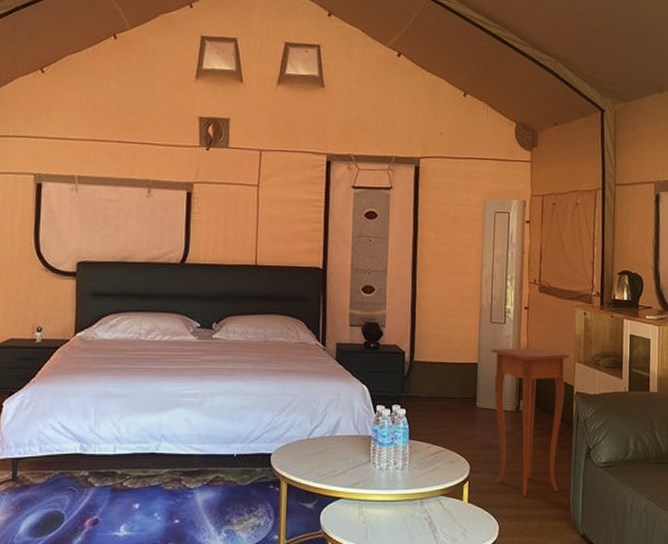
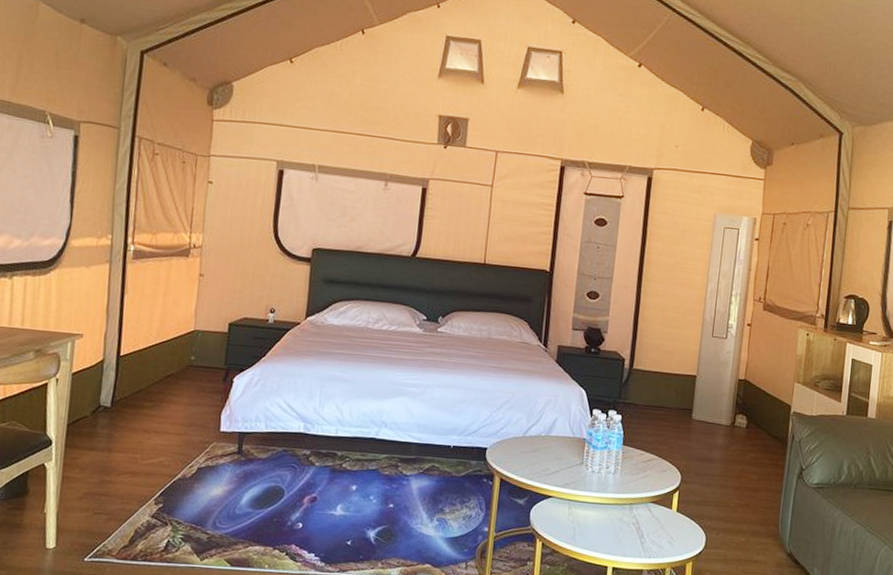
side table: present [492,347,570,497] -> none [706,362,789,511]

